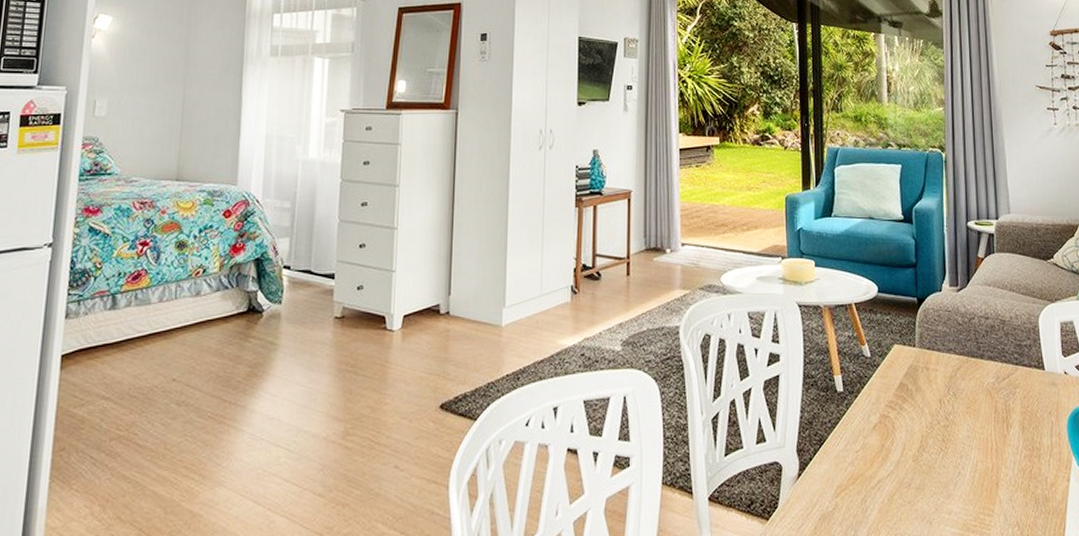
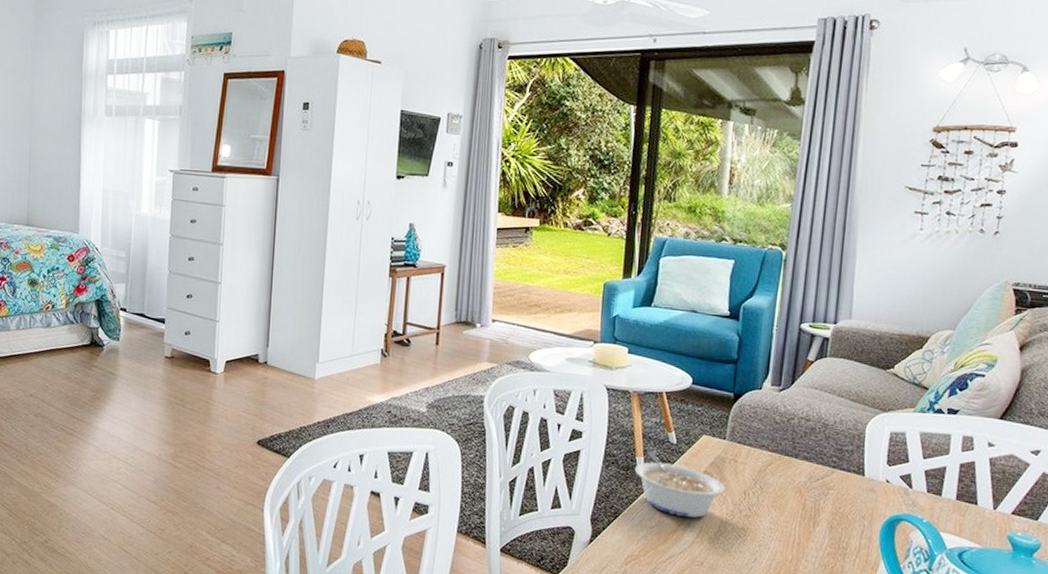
legume: none [834,367,921,435] -> present [634,450,724,518]

